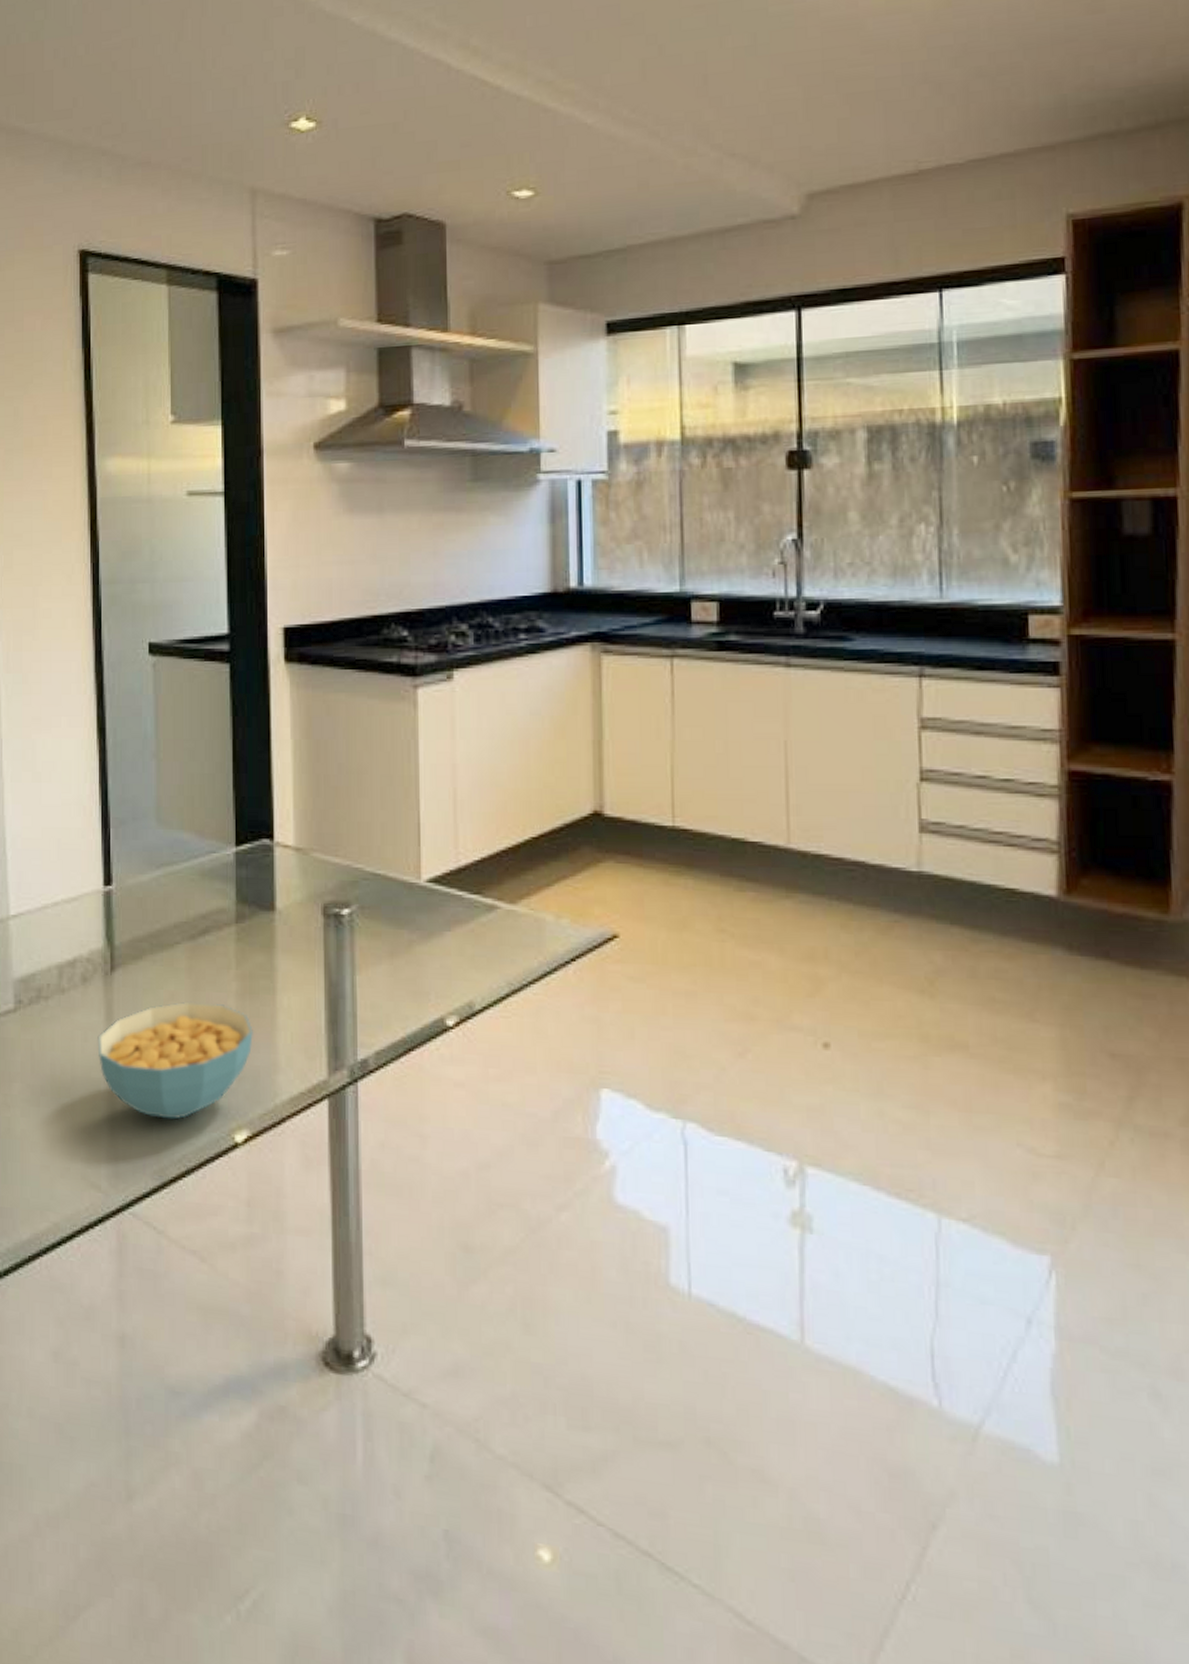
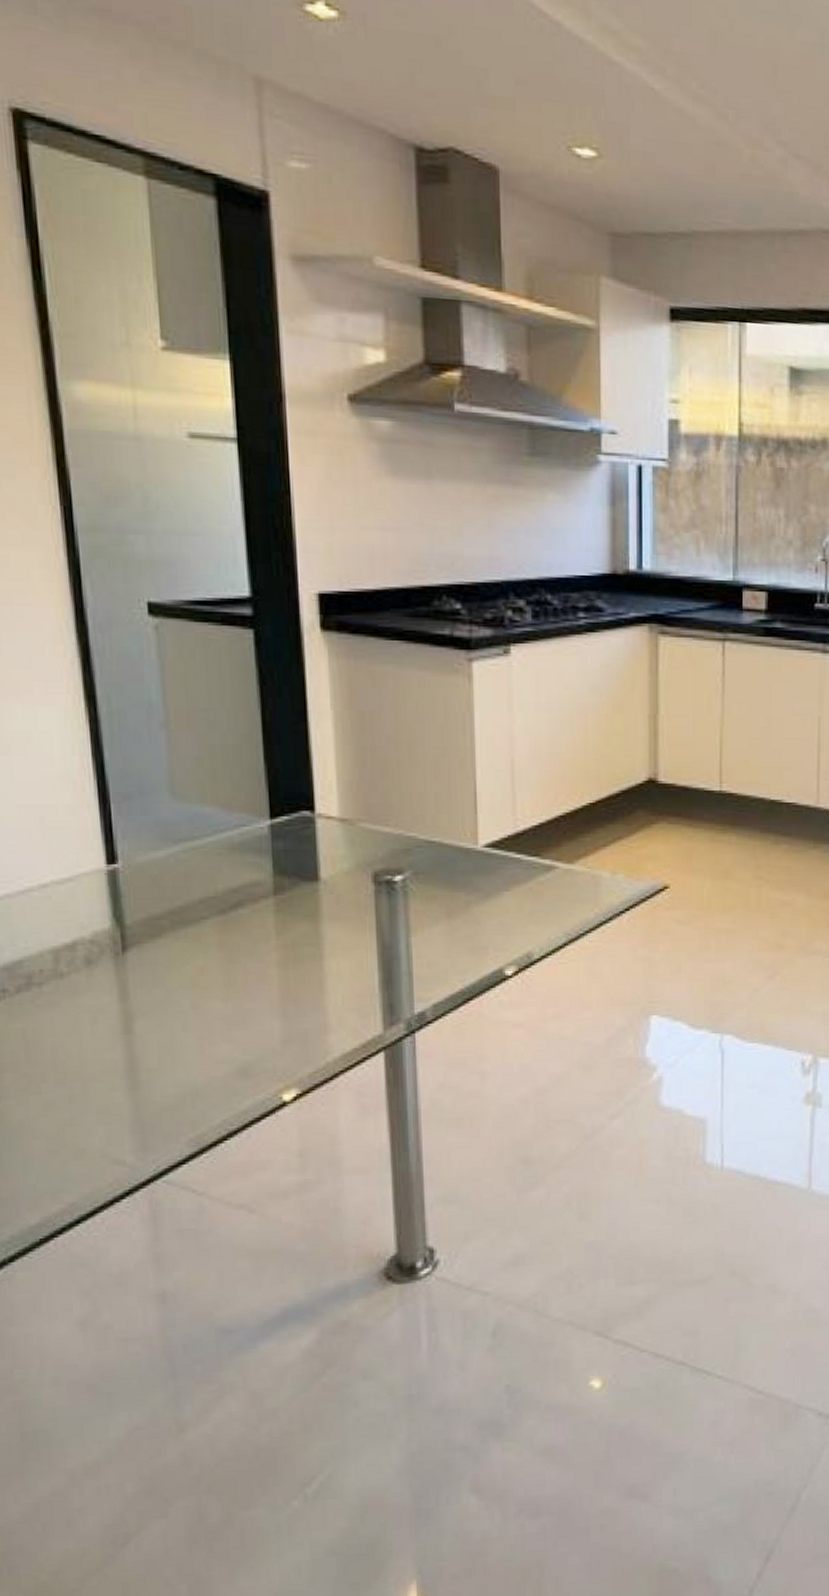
cereal bowl: present [97,1001,253,1120] -> none [110,973,299,1089]

